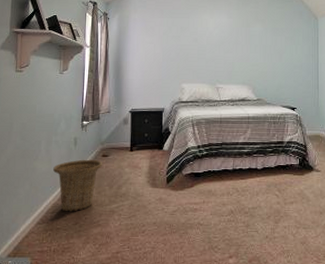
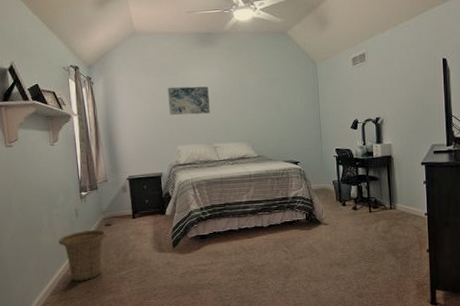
wall art: none [178,28,216,55] -> present [167,86,210,116]

